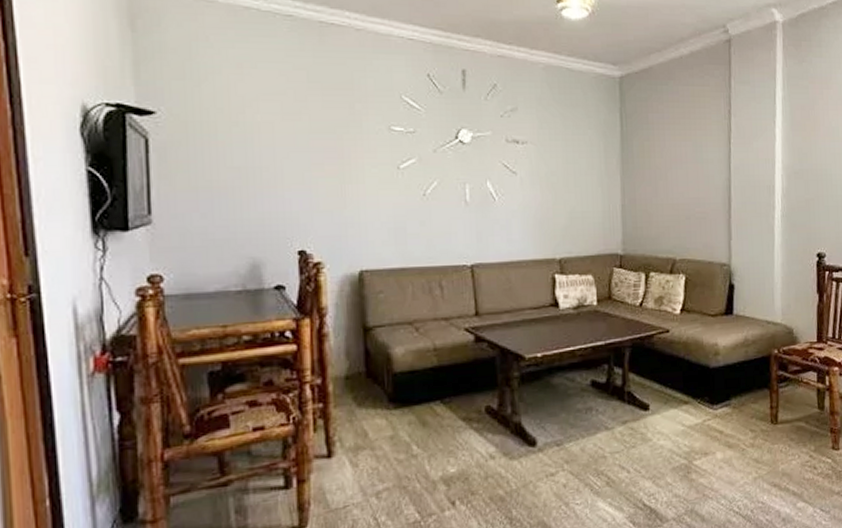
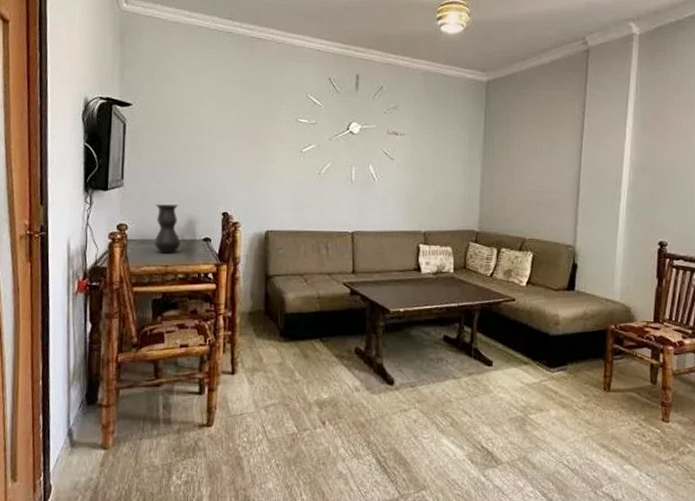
vase: none [201,244,244,311] -> present [154,204,181,254]

